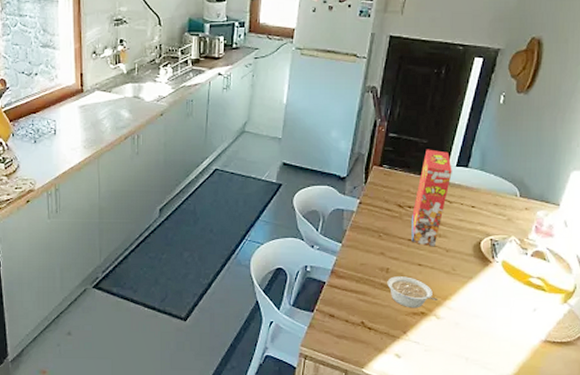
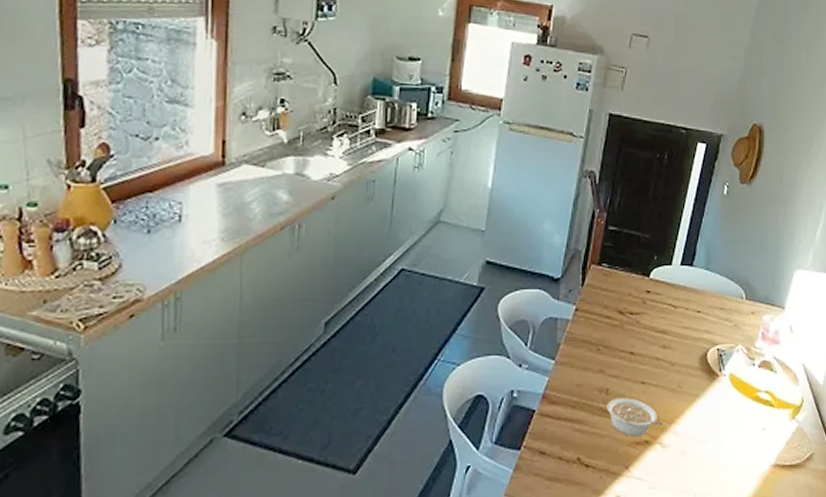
cereal box: present [411,149,452,247] -> none [633,245,677,361]

